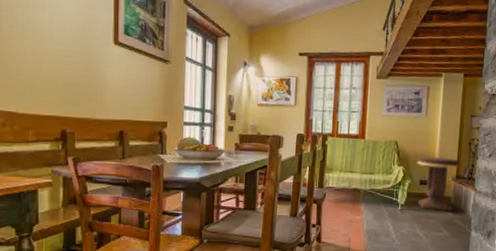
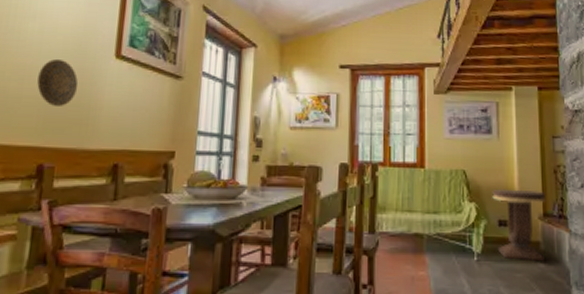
decorative plate: none [53,45,86,84] -> present [37,59,78,106]

